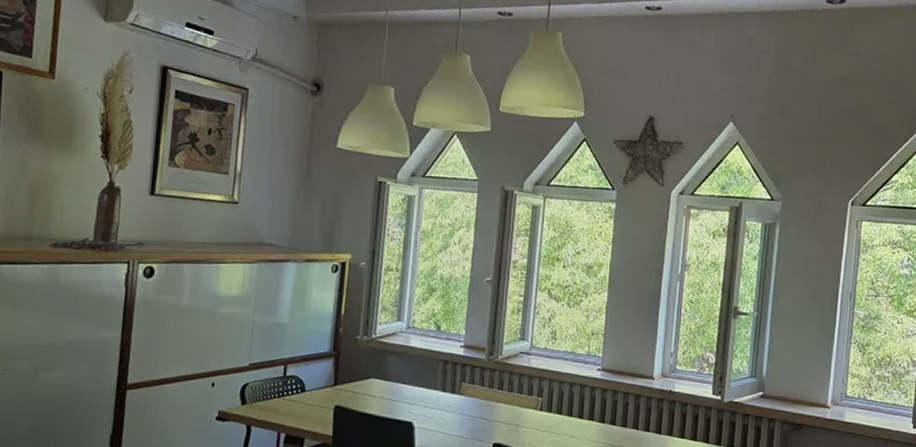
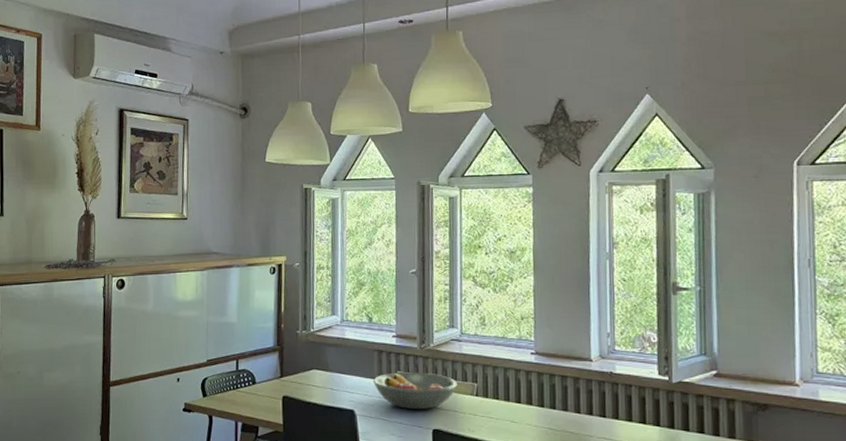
fruit bowl: none [436,384,523,424] -> present [373,372,458,410]

